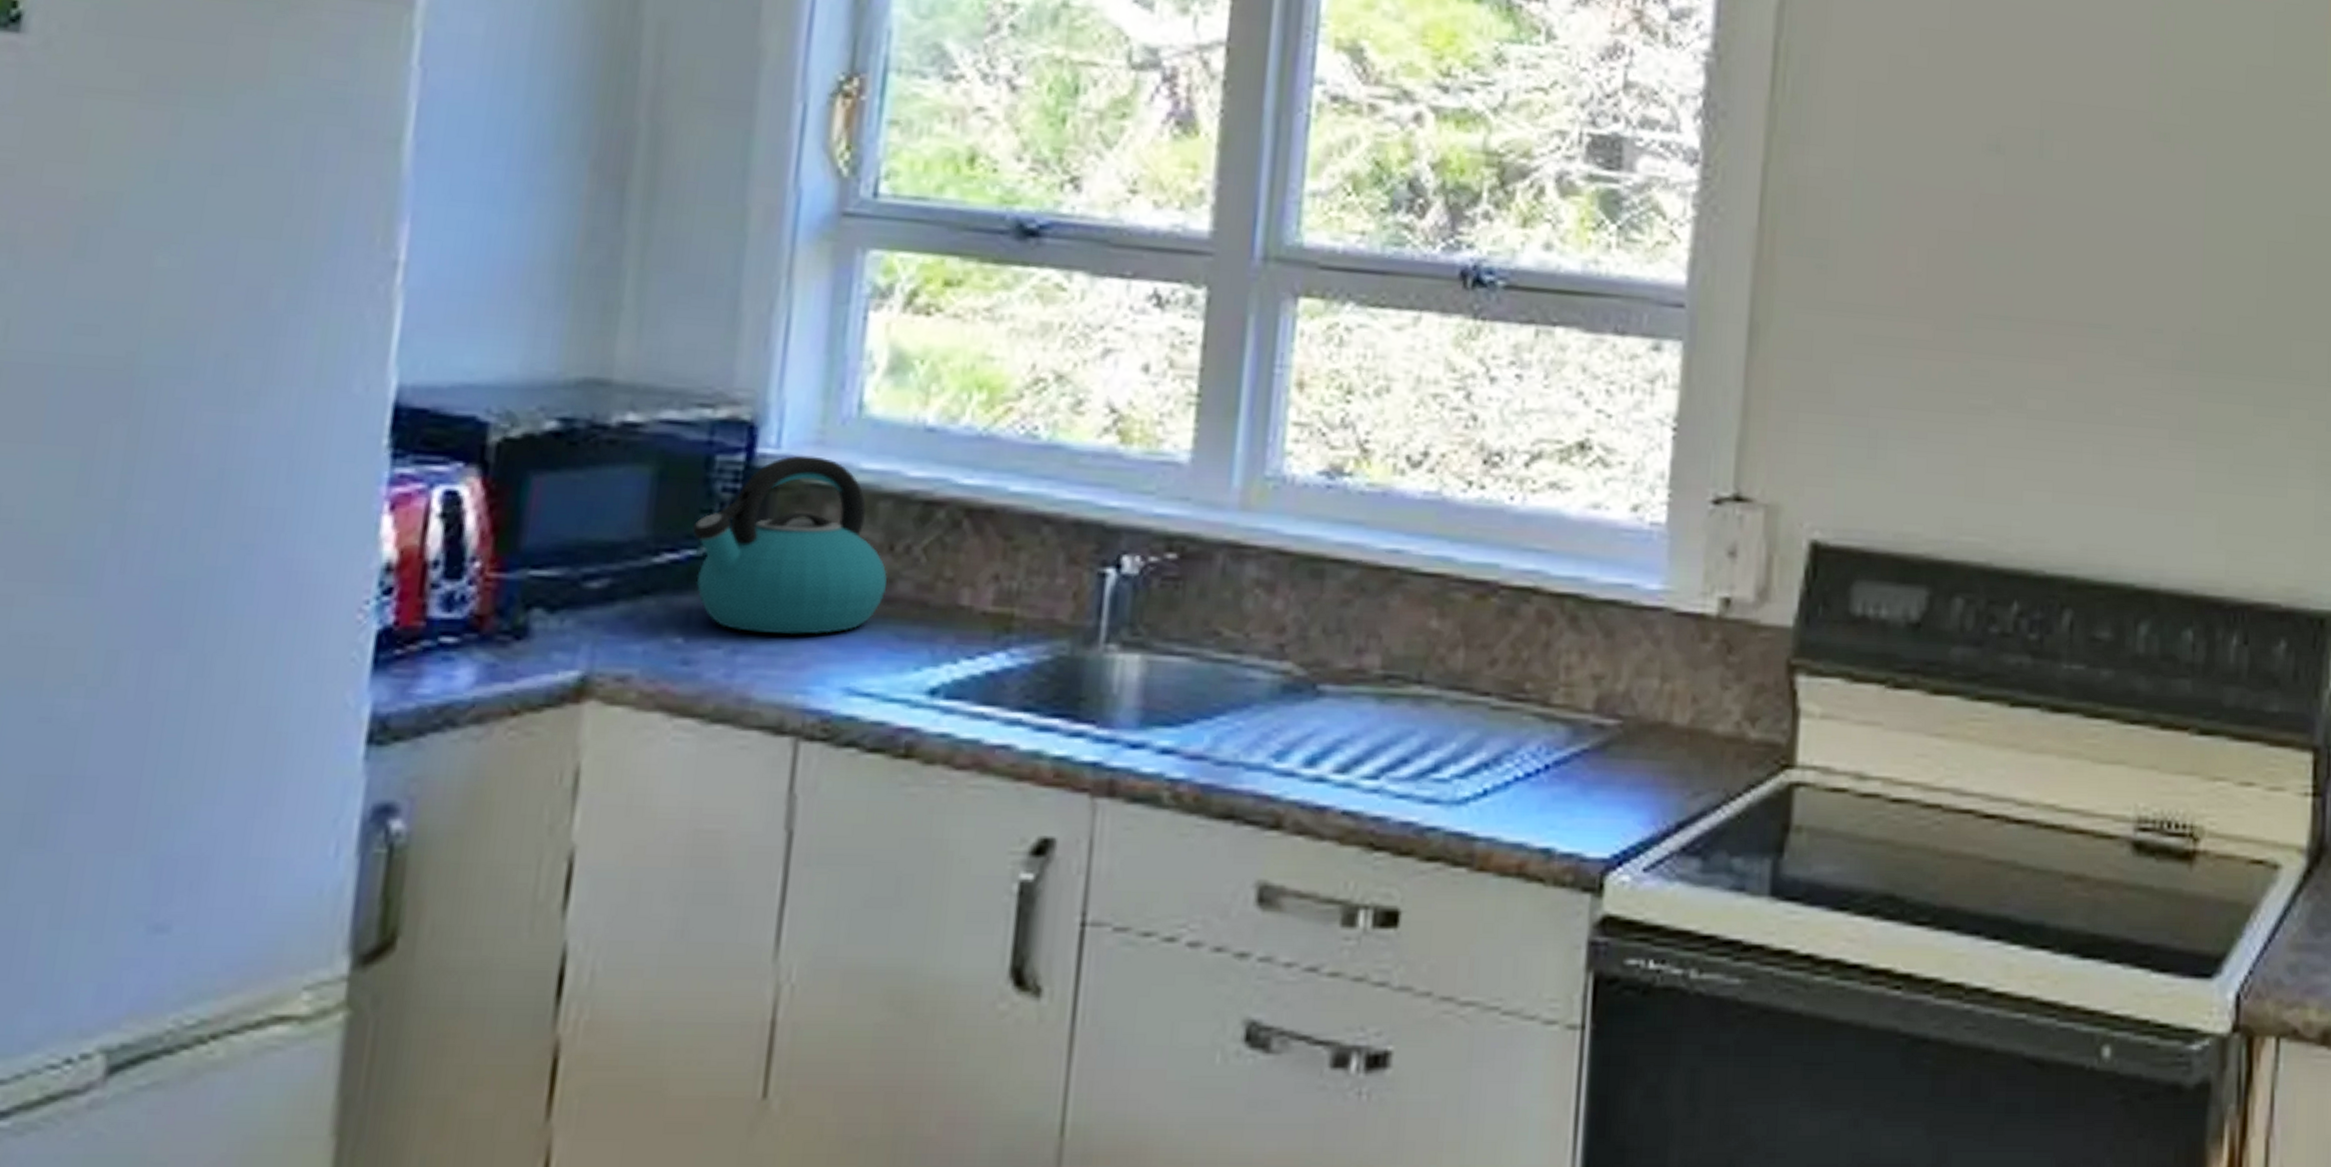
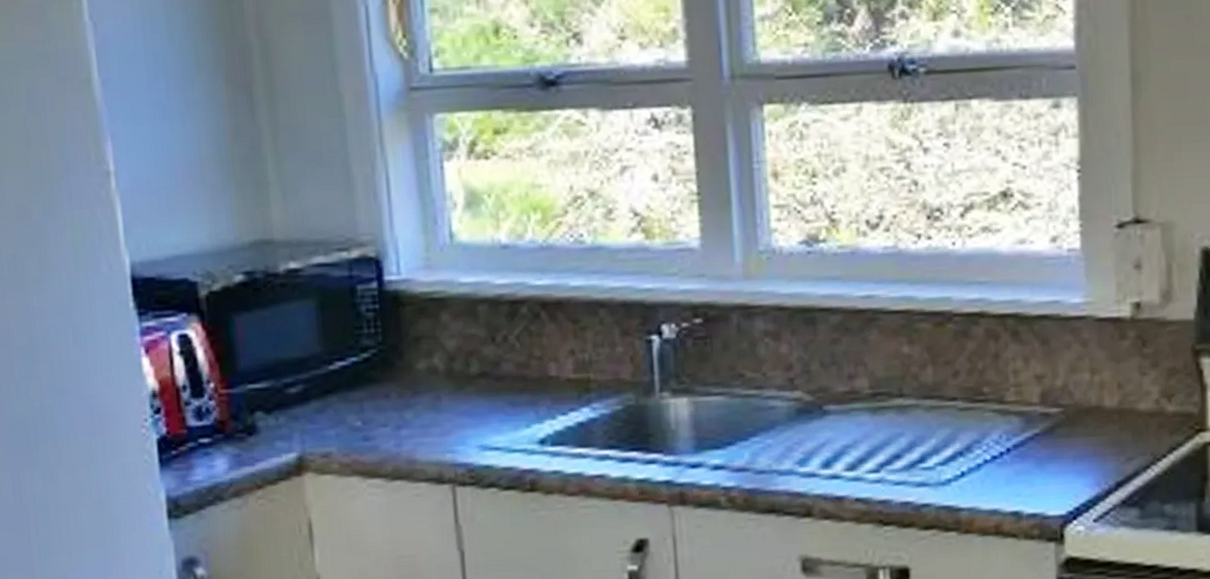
kettle: present [693,455,887,635] -> none [351,277,496,413]

